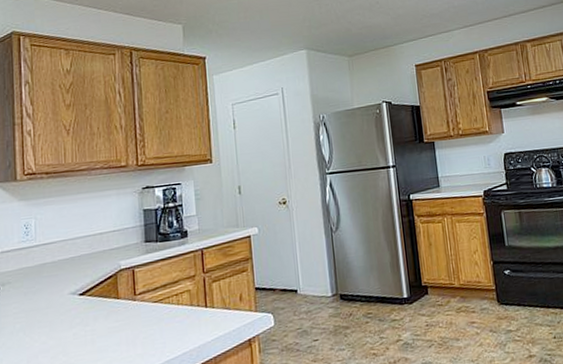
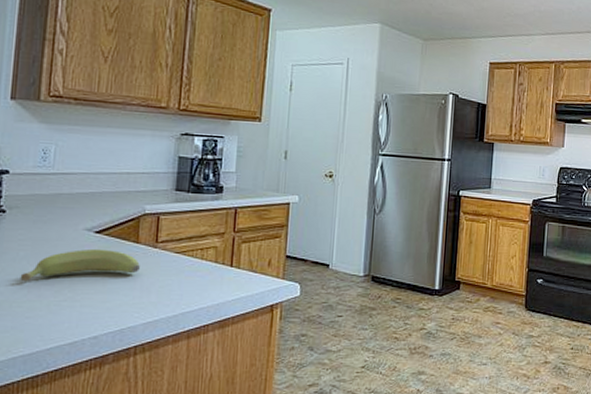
banana: none [19,309,123,353] -> present [20,248,140,282]

